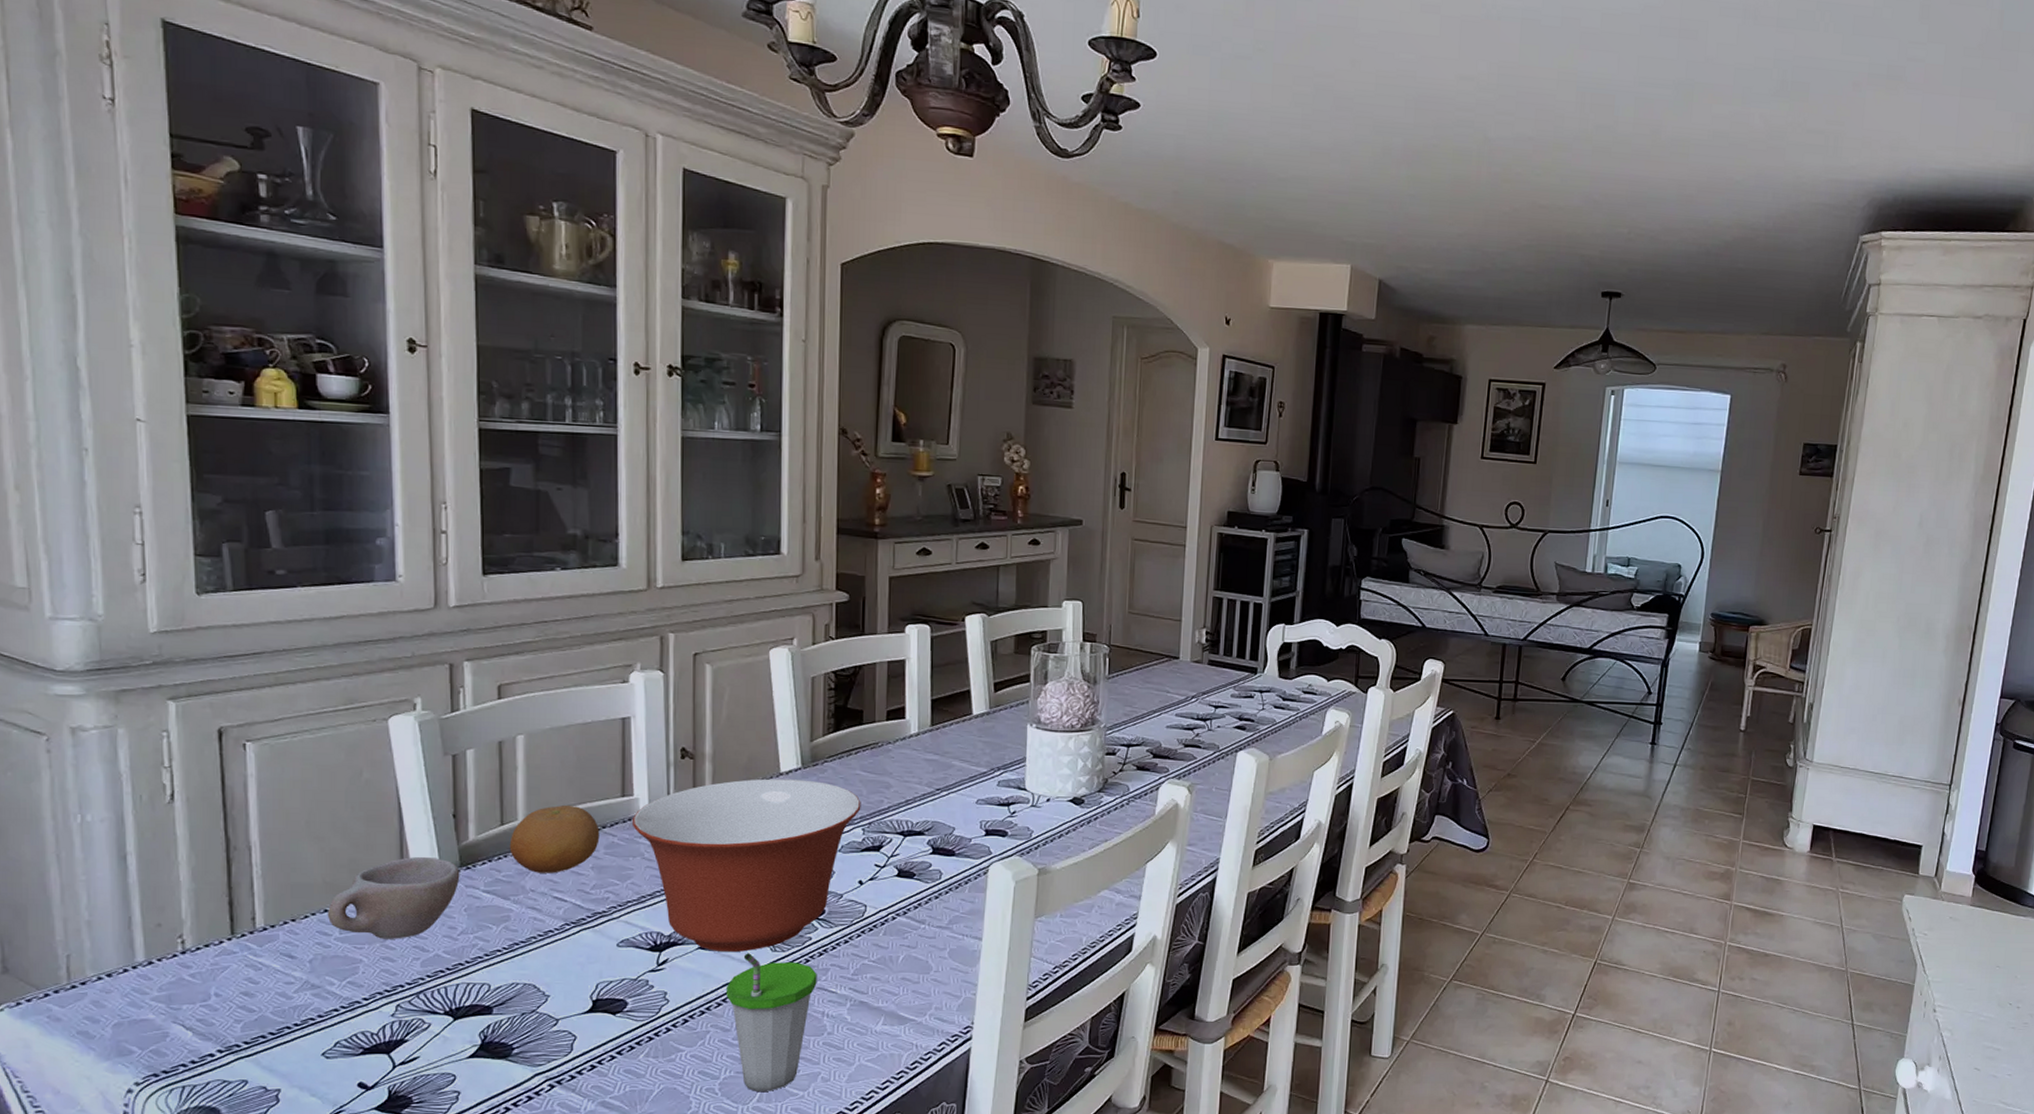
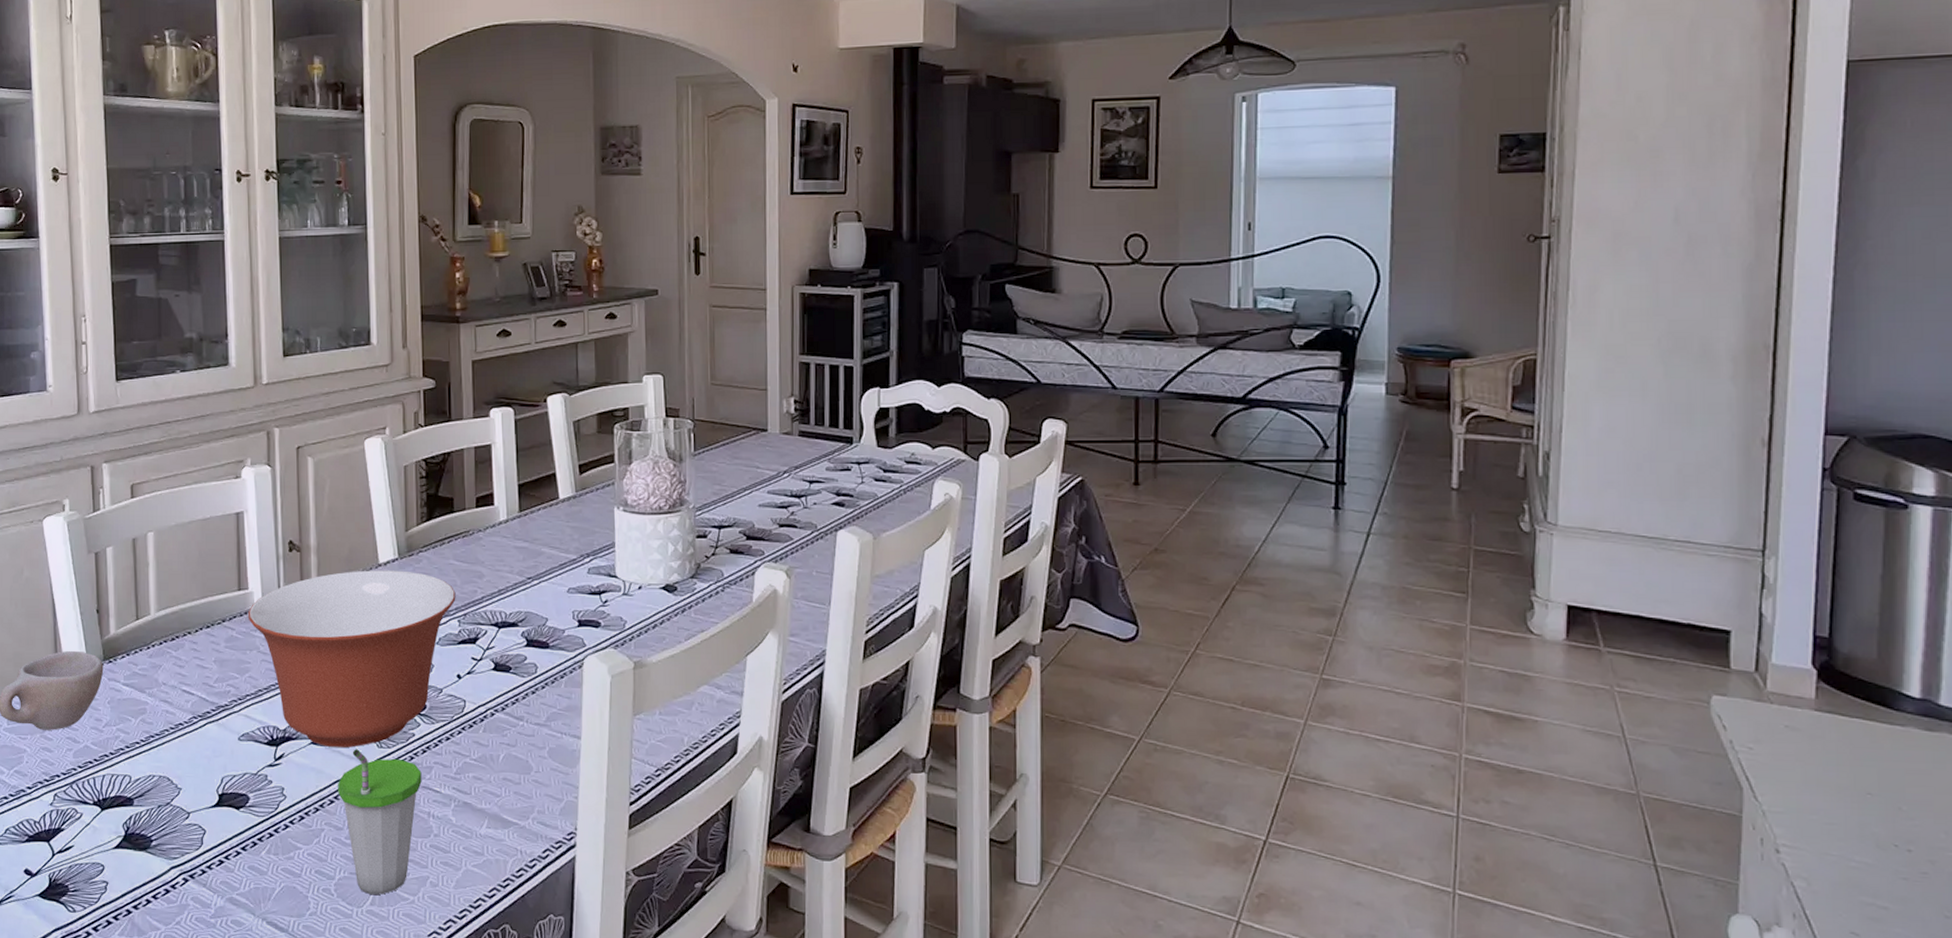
fruit: present [509,804,600,873] -> none [144,599,220,667]

